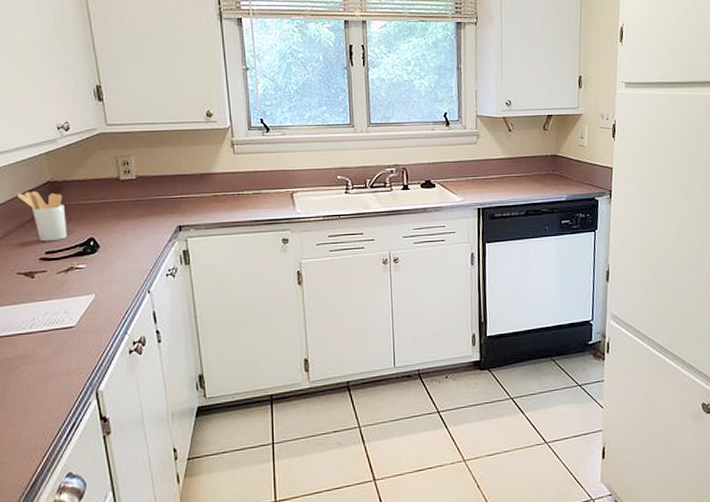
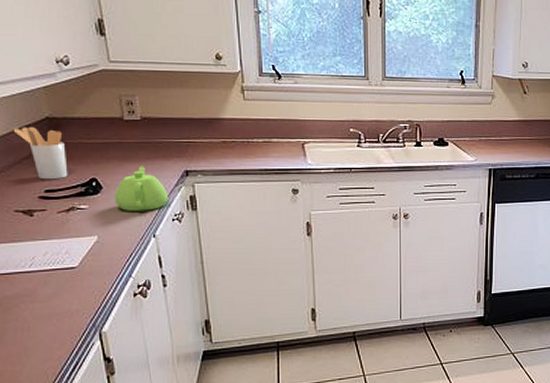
teapot: none [111,223,163,269] -> present [114,165,169,211]

